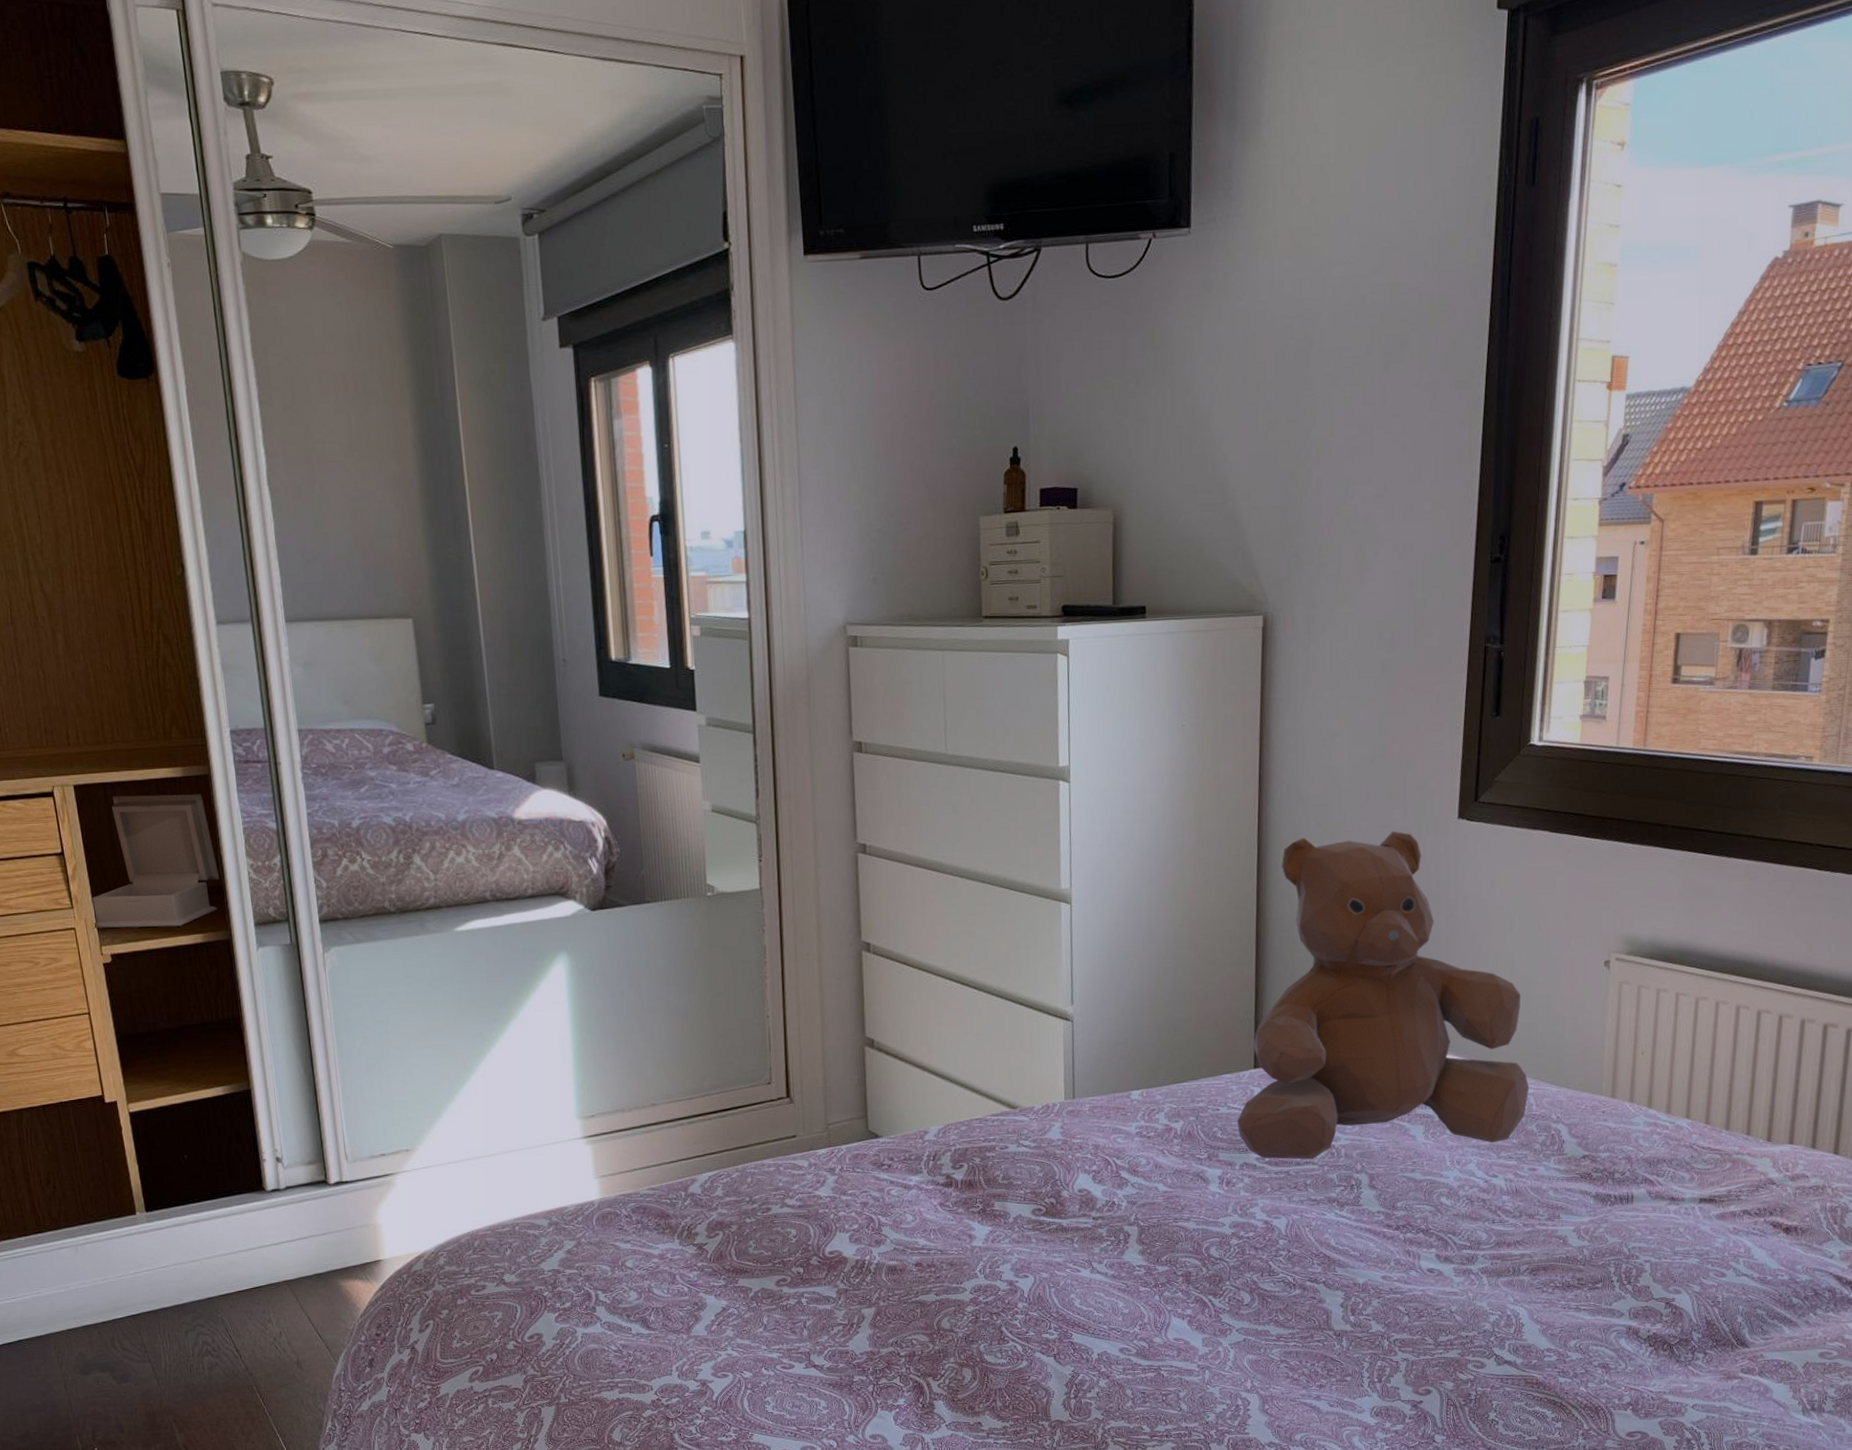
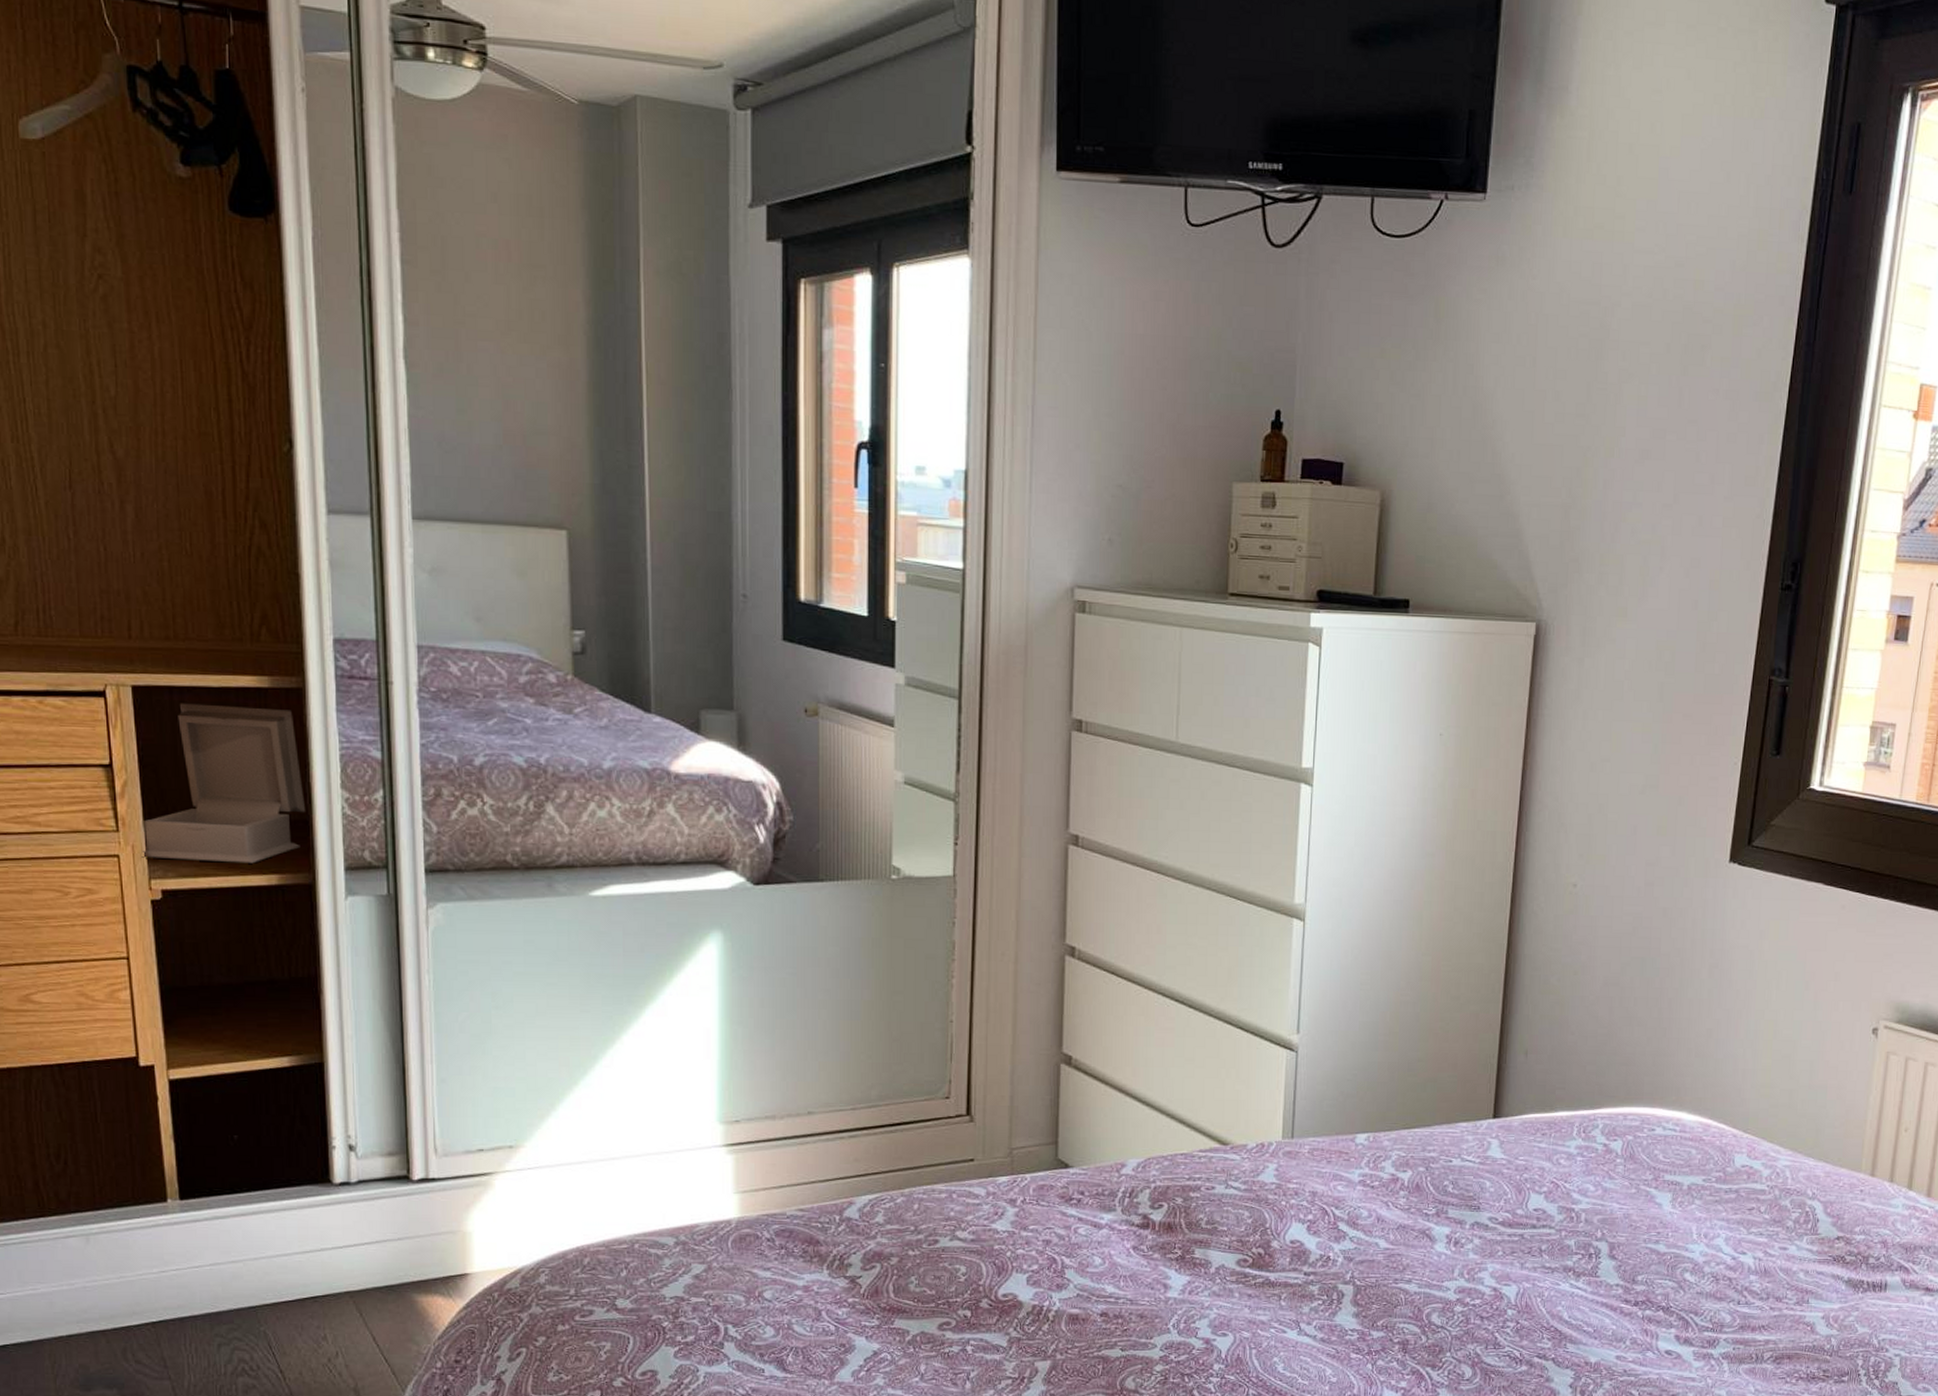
teddy bear: present [1237,830,1530,1160] -> none [1470,869,1786,1222]

